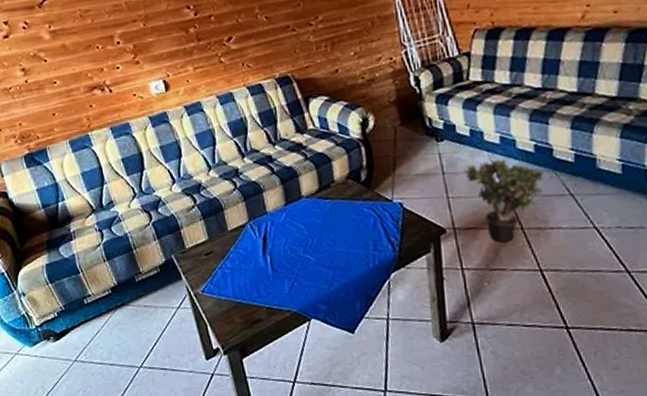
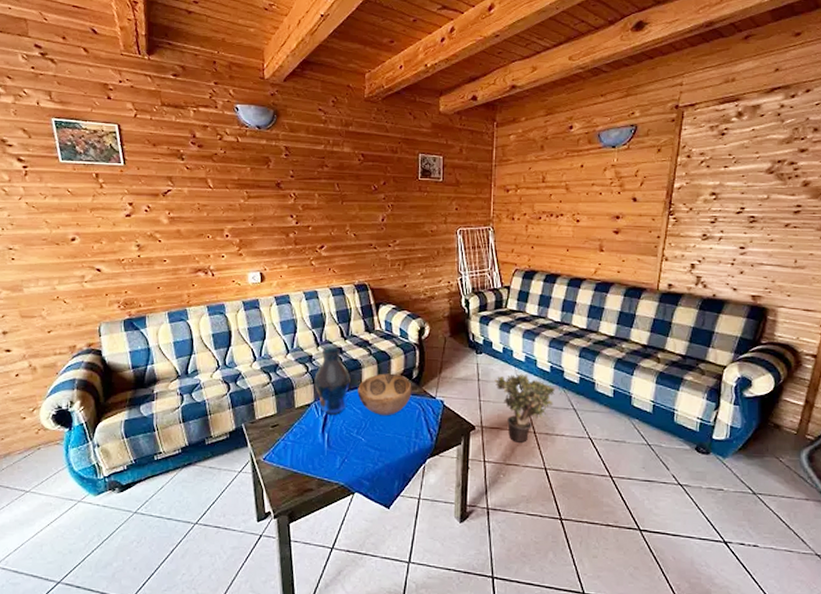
vase: none [244,154,288,234] -> present [314,346,351,415]
decorative bowl: none [297,178,363,229] -> present [358,373,412,416]

